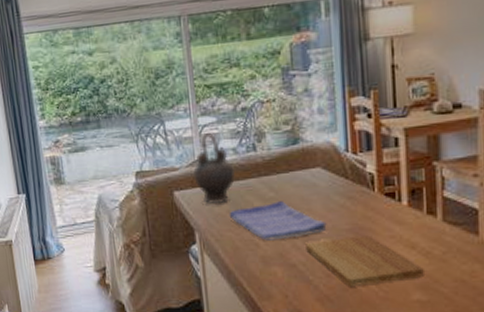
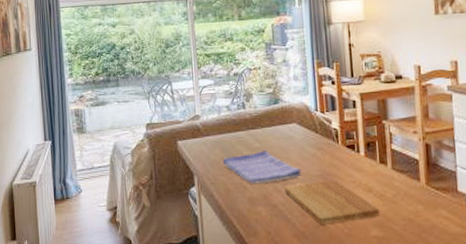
teapot: present [193,132,236,203] -> none [194,92,229,152]

